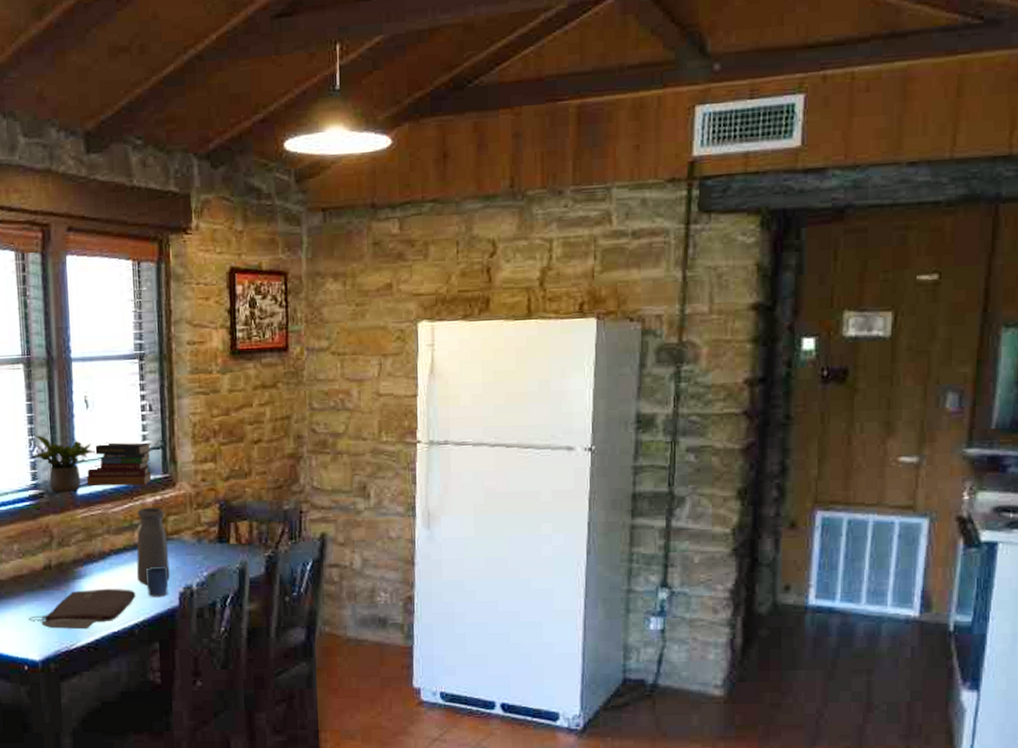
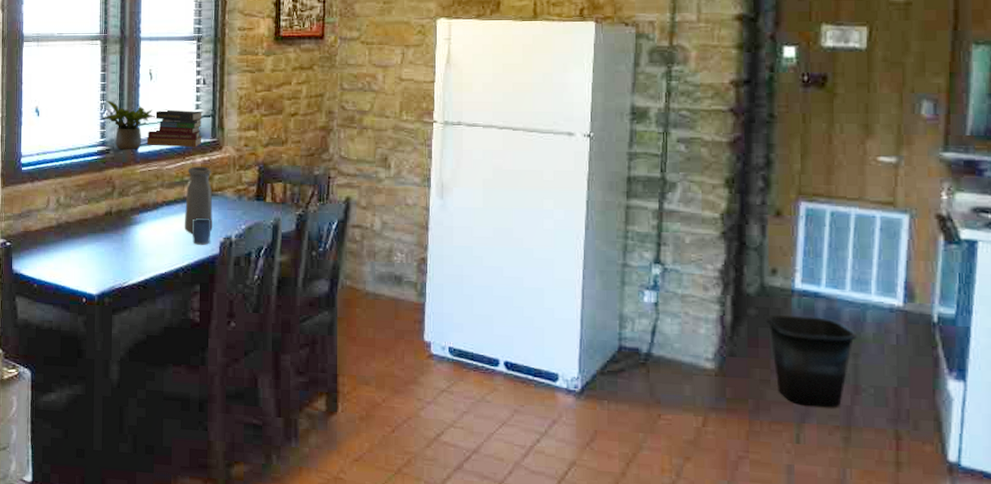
placemat: present [29,588,136,630] -> none [89,234,183,270]
waste bin: none [777,634,872,727] -> present [765,315,858,407]

